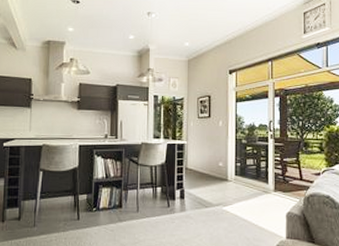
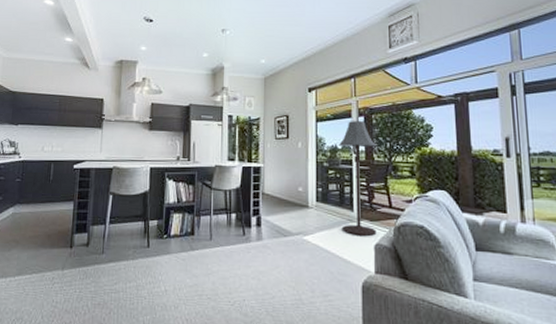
floor lamp: none [256,101,291,206] -> present [339,121,377,237]

